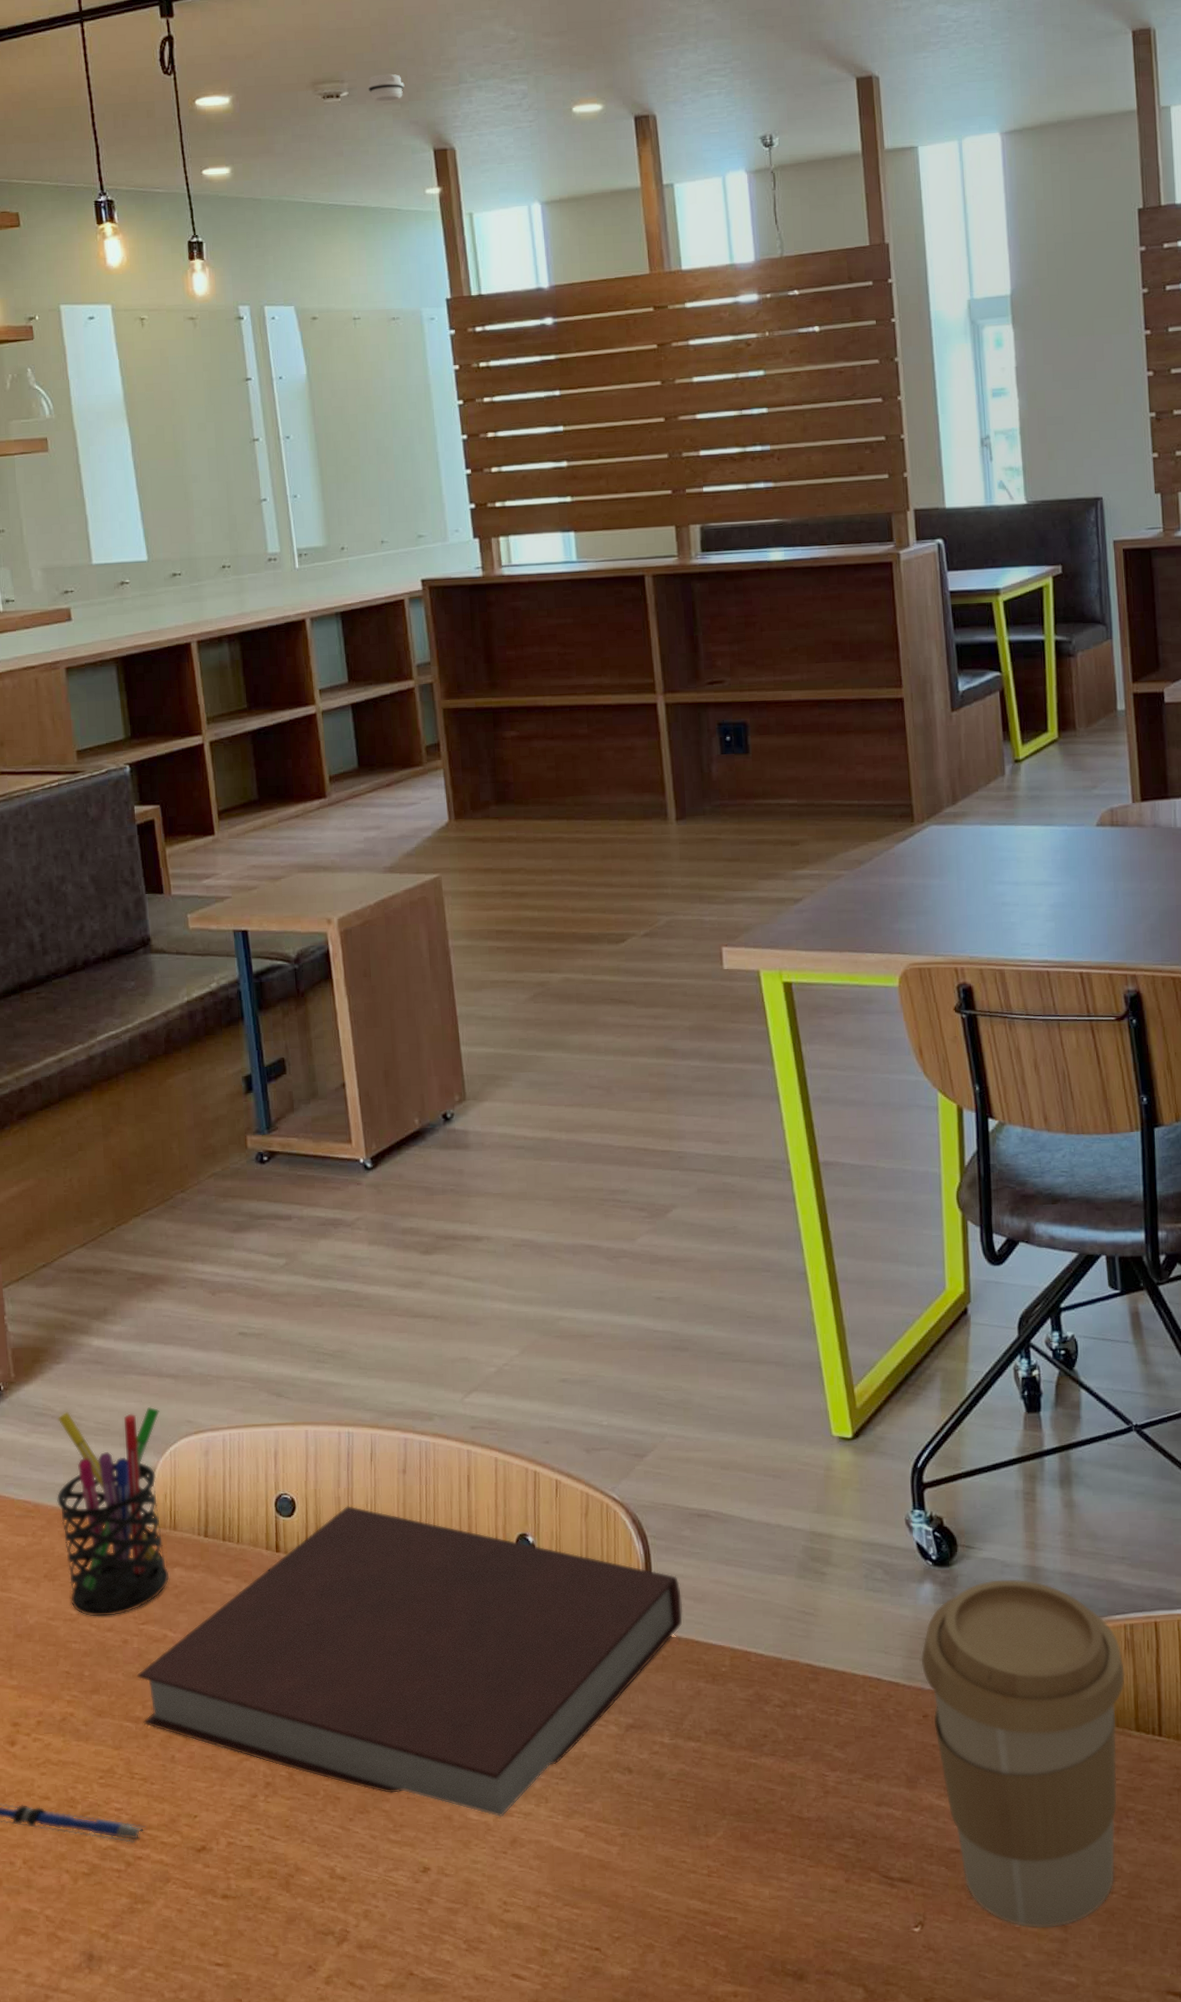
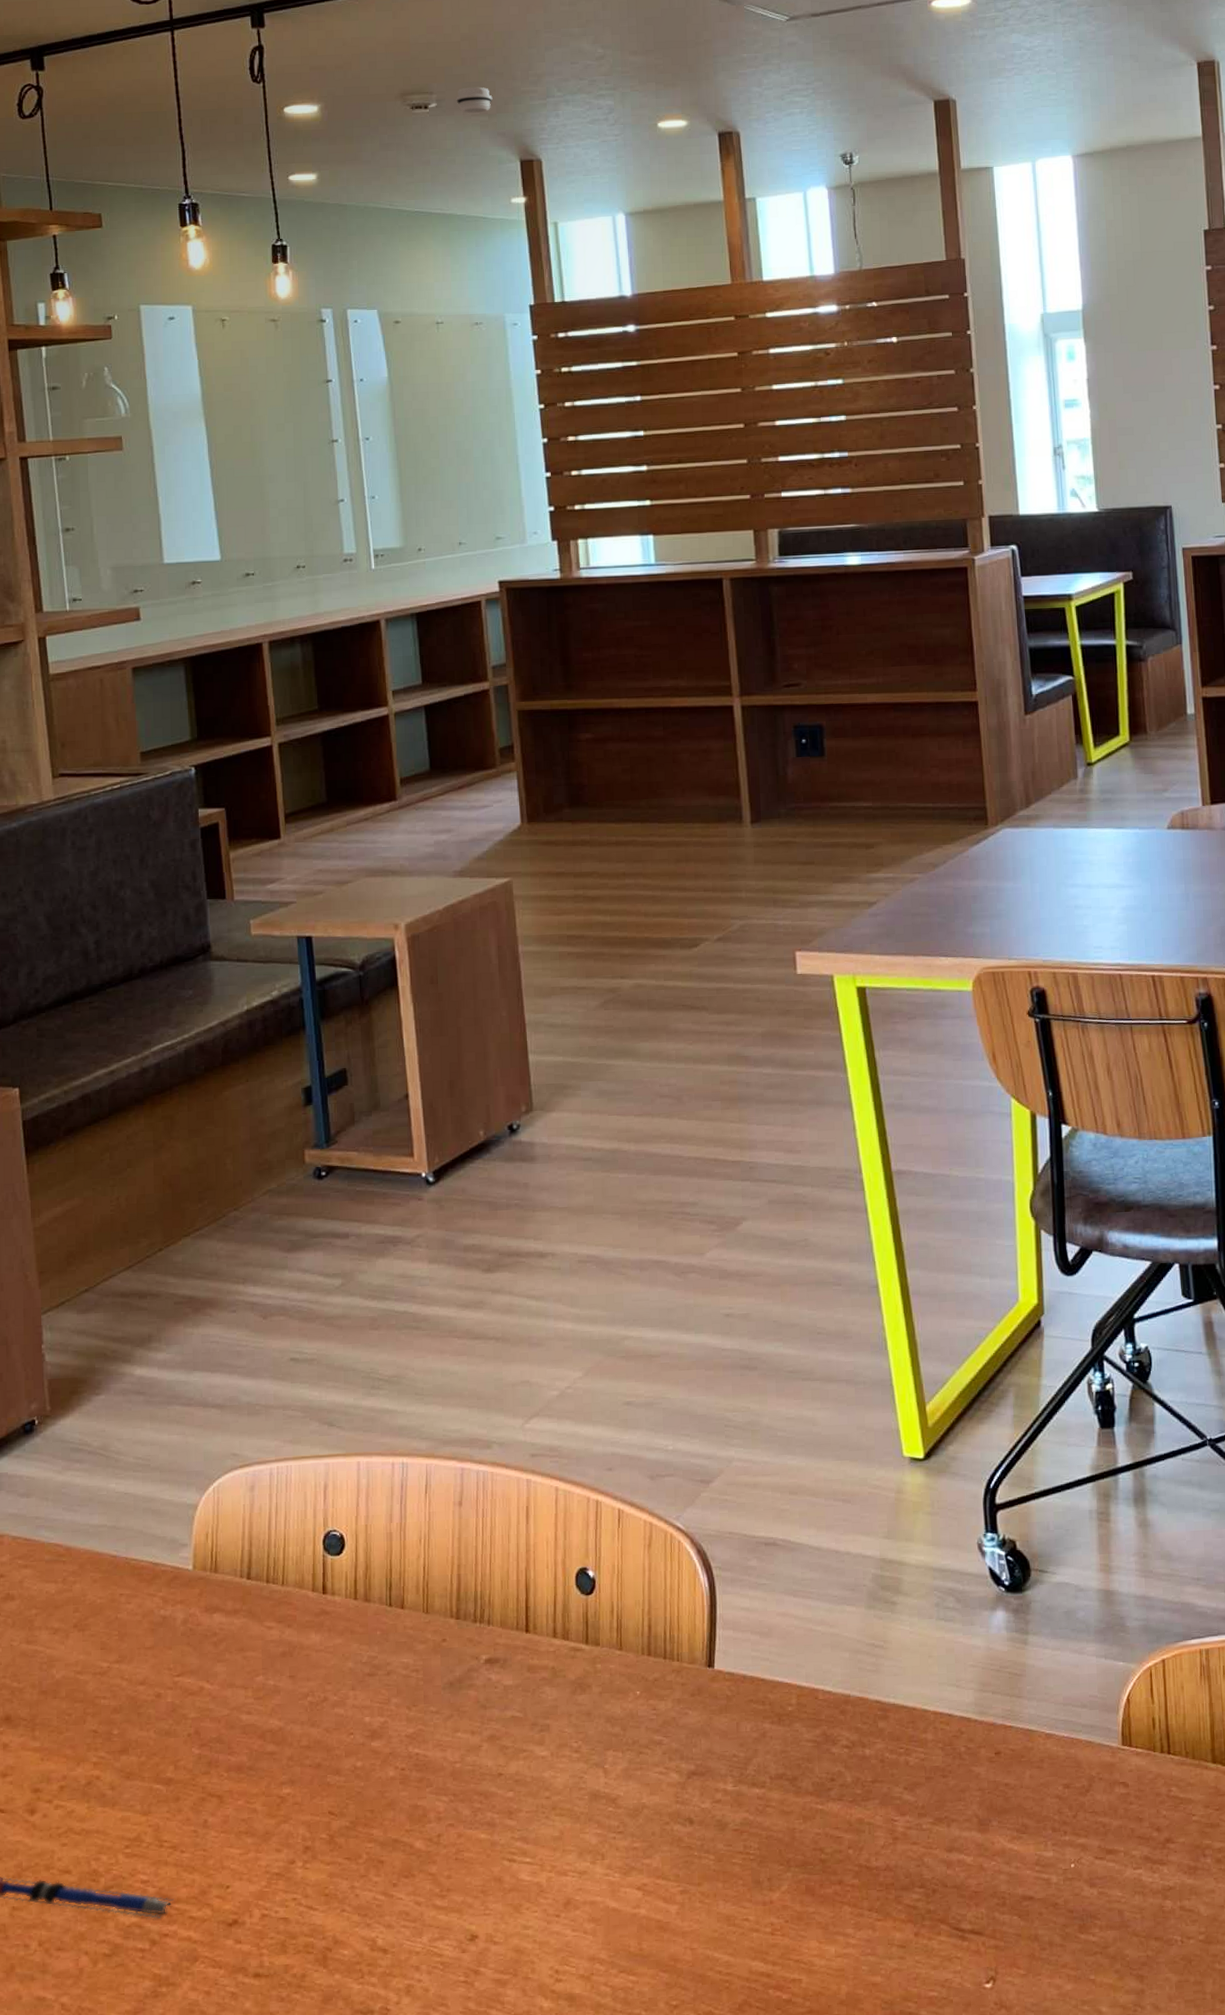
pen holder: present [57,1406,170,1617] -> none [91,1439,208,1669]
notebook: present [136,1506,683,1818] -> none [169,1542,748,1877]
coffee cup: present [921,1579,1125,1928] -> none [993,1604,1201,1979]

